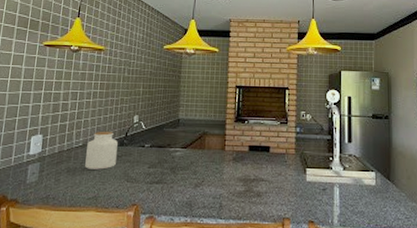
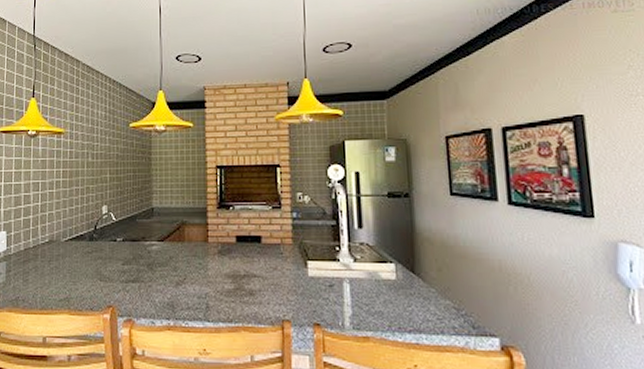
jar: present [85,131,118,170] -> none [54,224,87,268]

